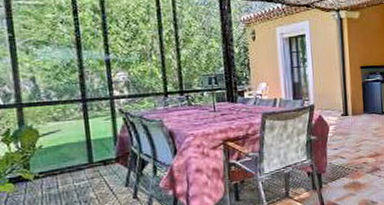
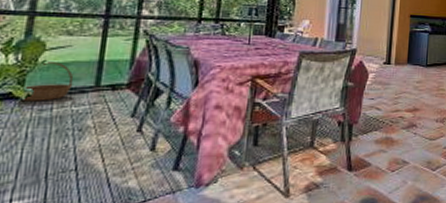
basket: none [32,146,70,183] -> present [22,62,74,101]

